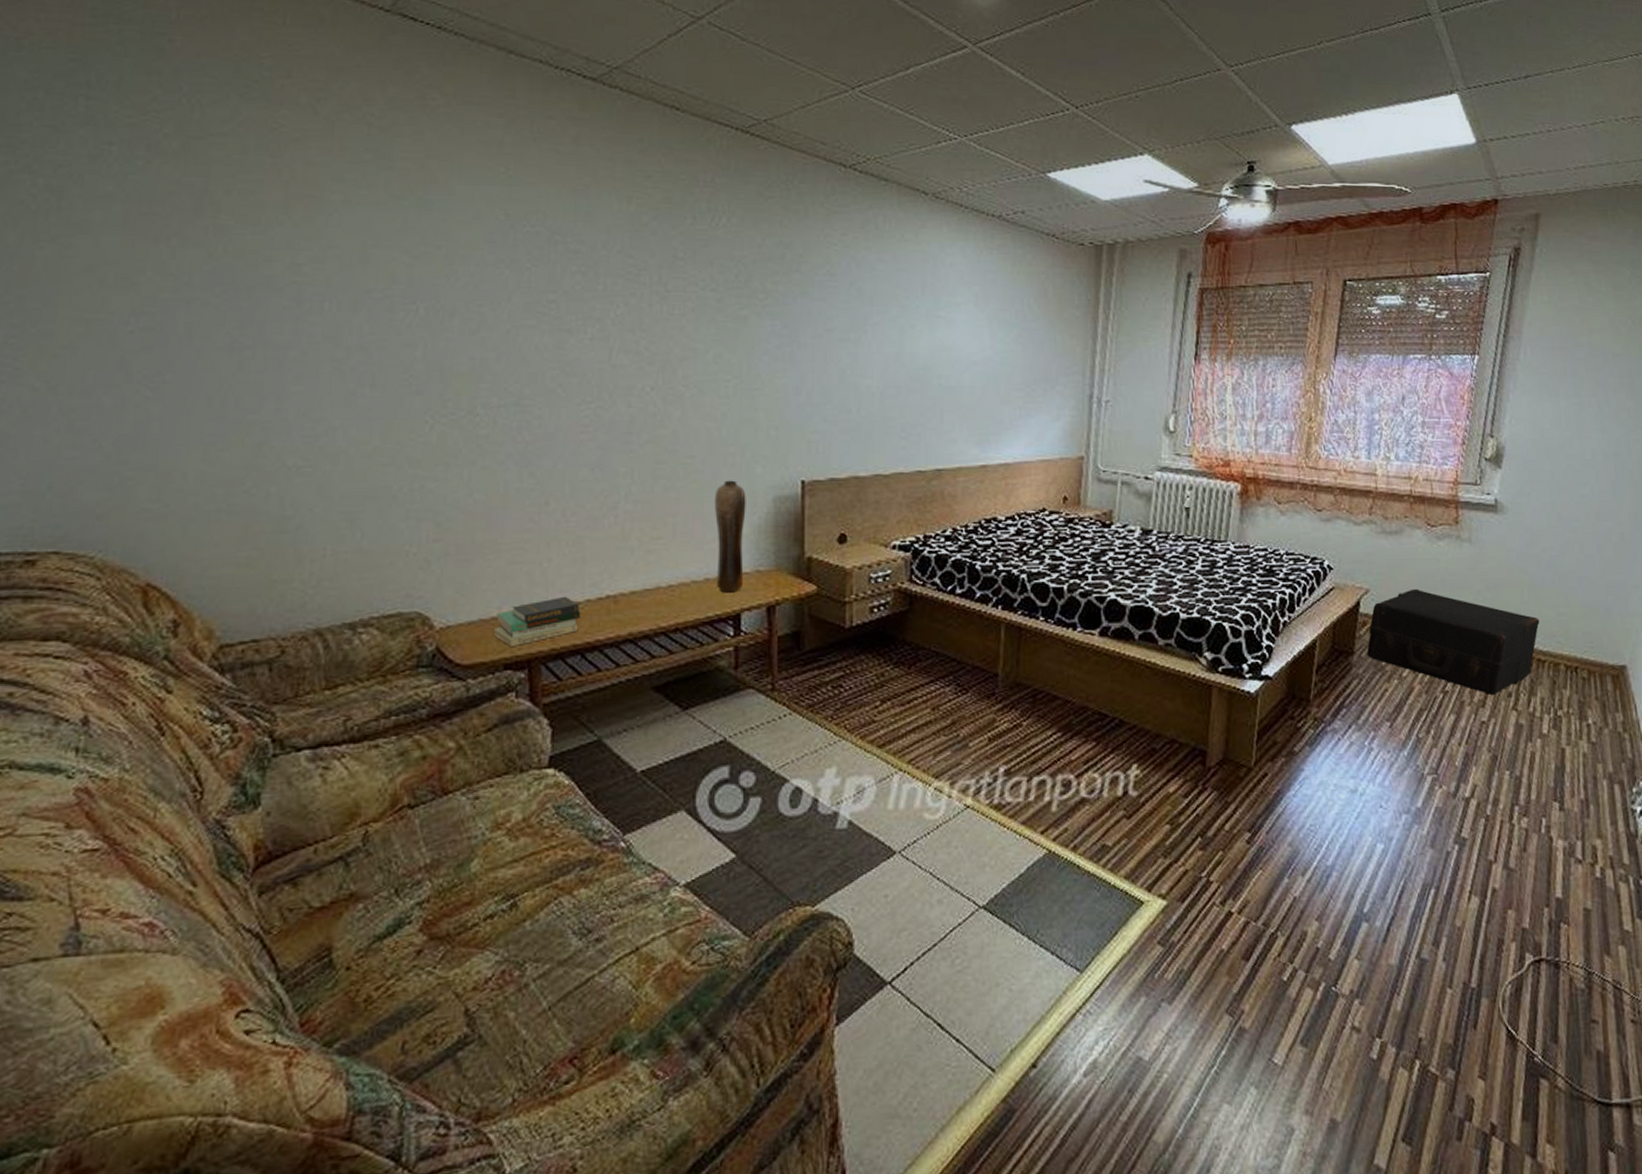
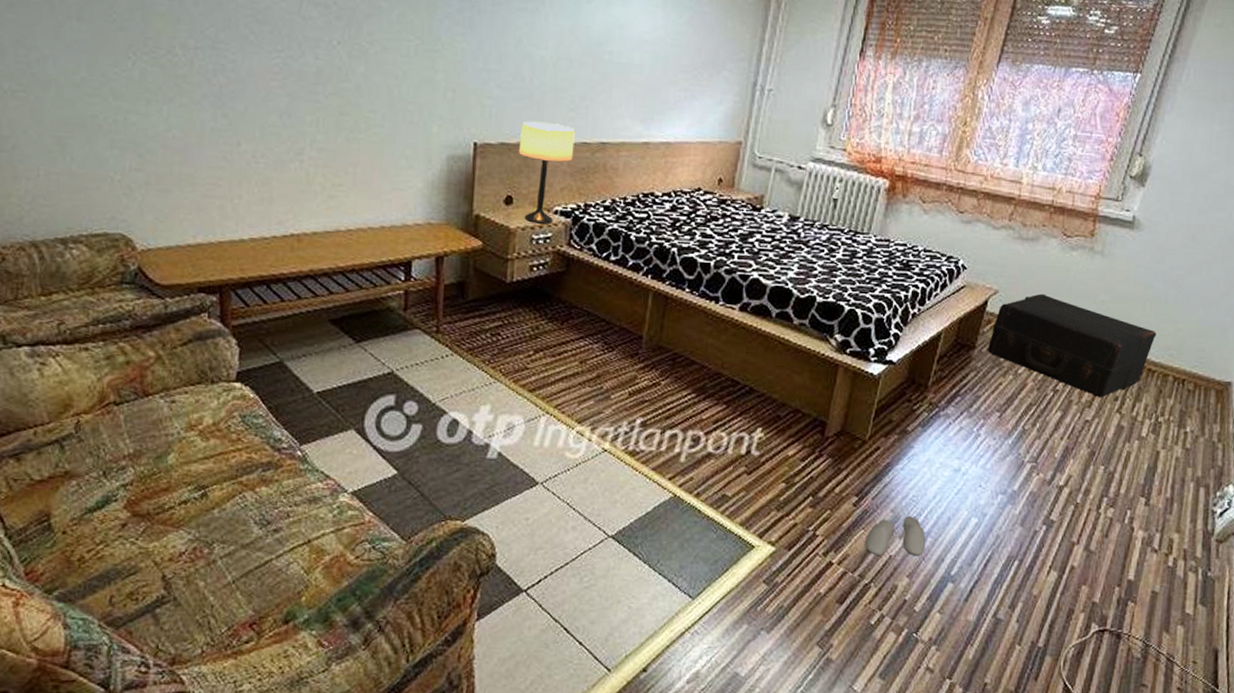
books: present [493,596,581,648] -> none [188,231,267,273]
vase: present [714,480,746,593] -> none [390,136,422,242]
table lamp: none [849,453,908,561] -> present [518,121,575,224]
slippers: none [1265,849,1332,899] -> present [865,516,926,556]

